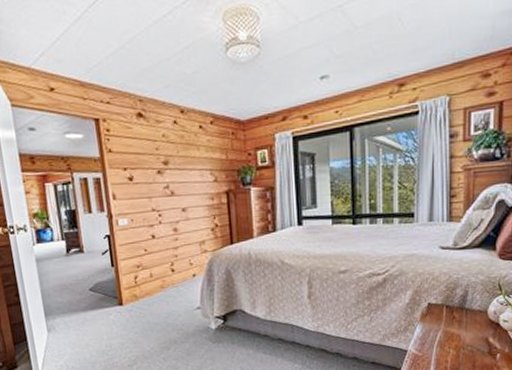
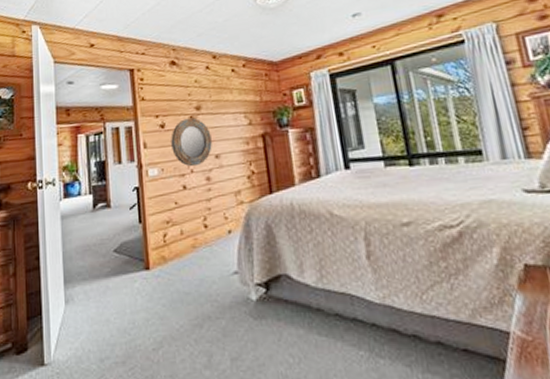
home mirror: none [139,172,179,219] -> present [171,117,212,167]

